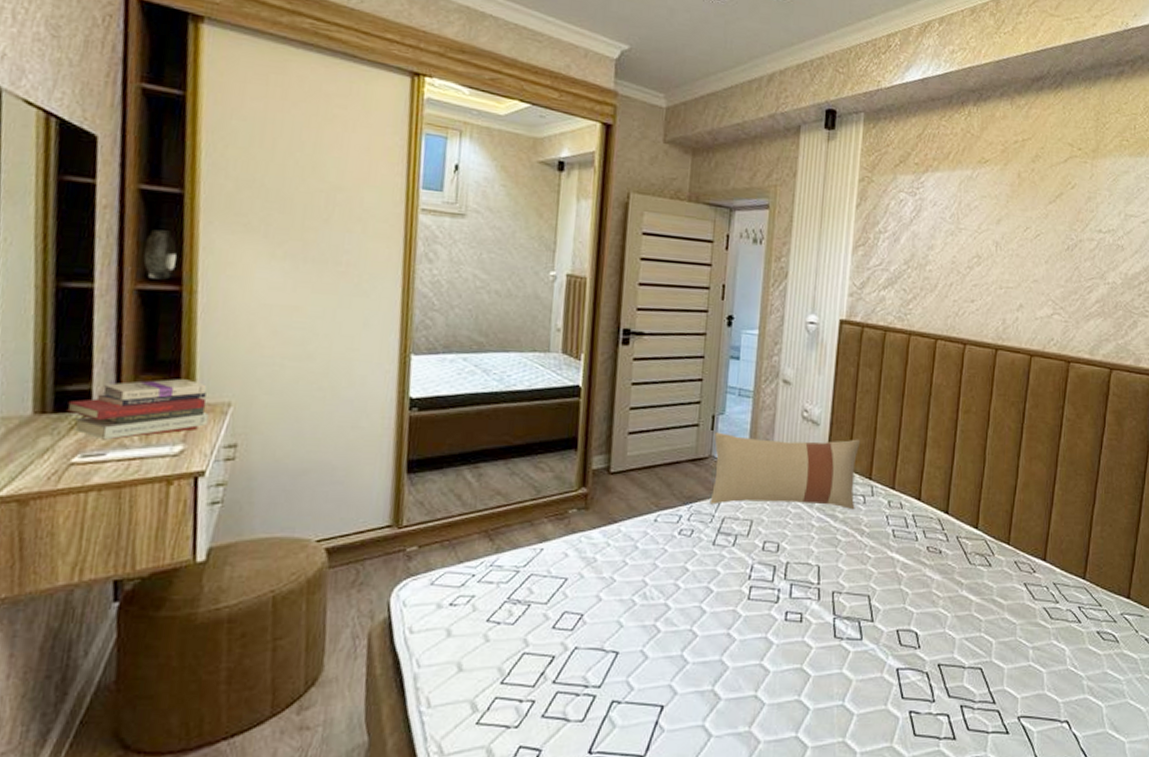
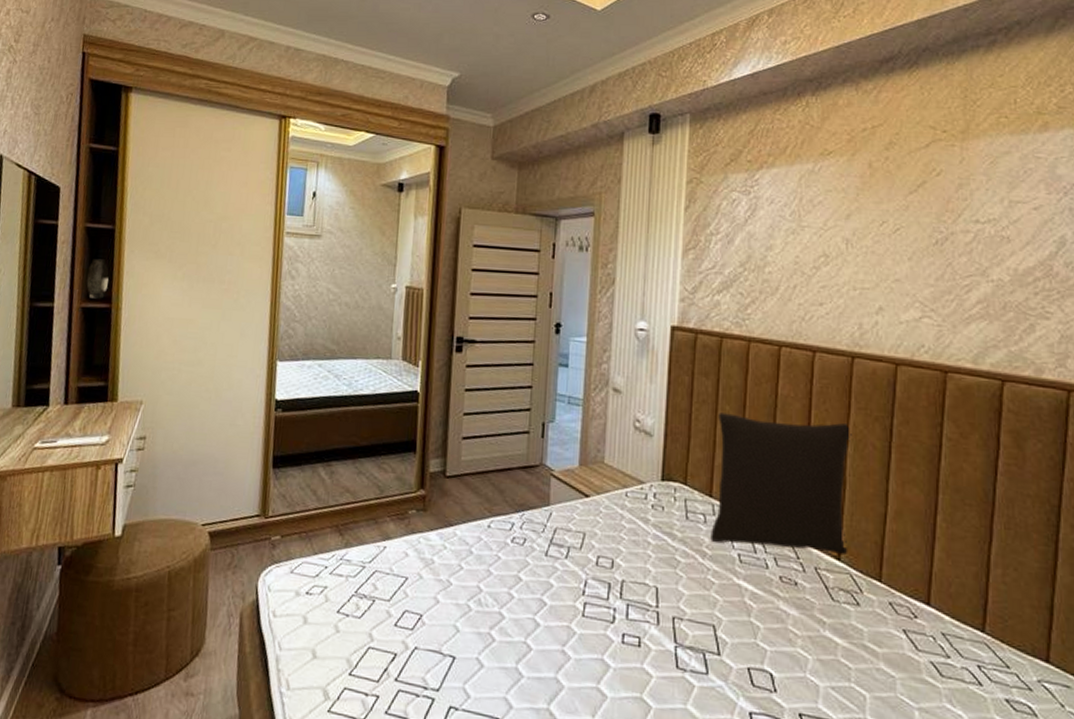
books: present [66,379,209,440] -> none [33,380,127,430]
pillow: present [709,432,861,509] -> none [541,440,699,528]
pillow: none [869,401,992,525] -> present [710,412,852,556]

